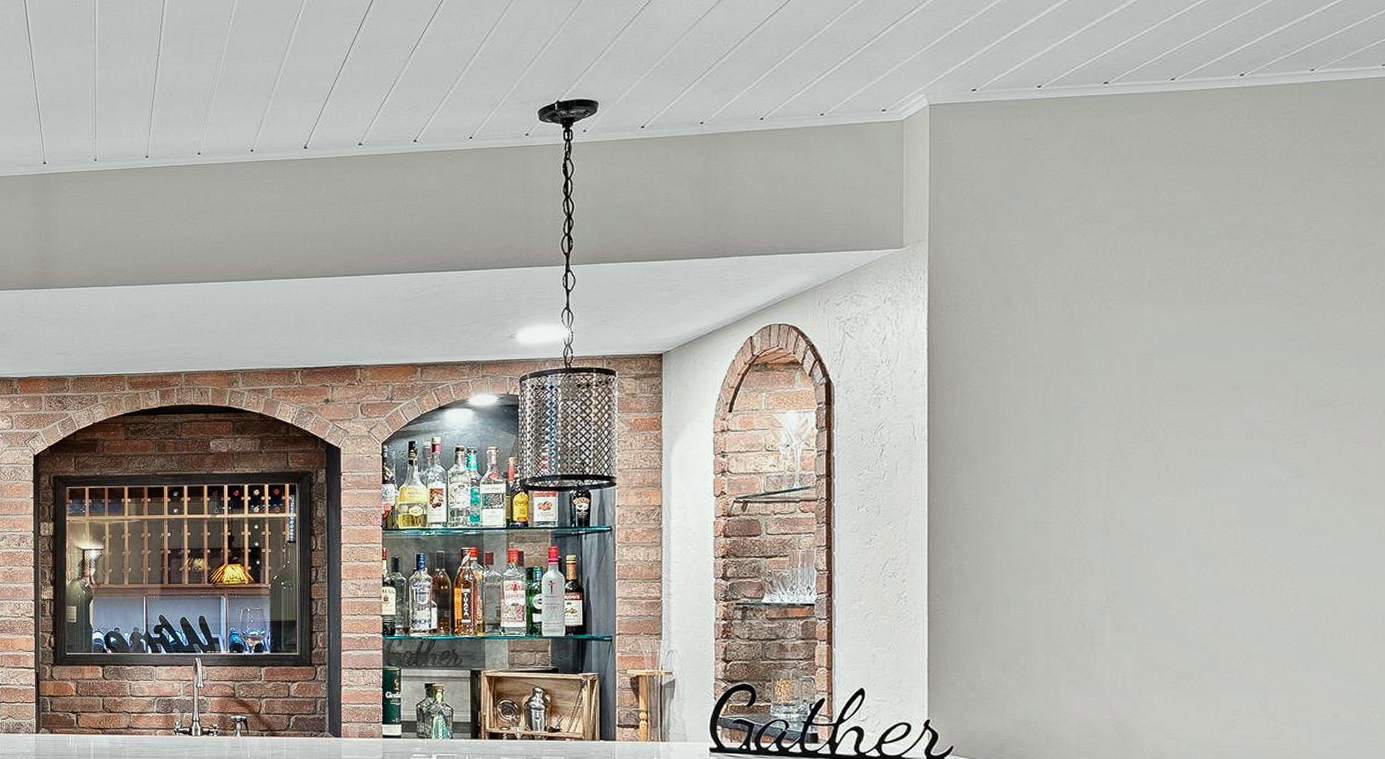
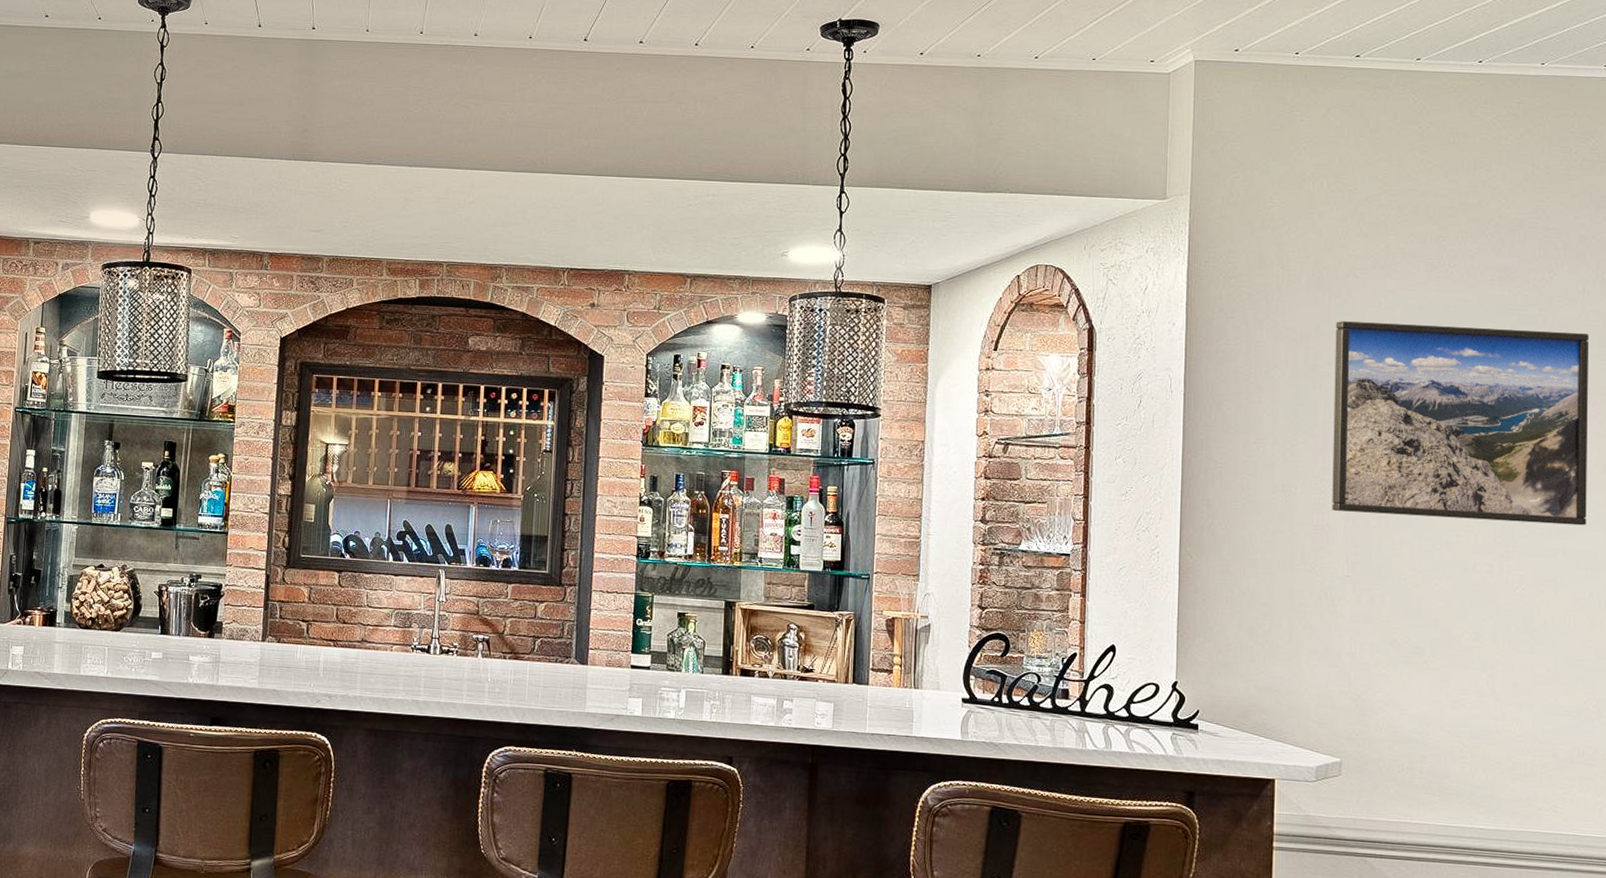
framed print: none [1088,345,1369,543] -> present [1332,321,1590,526]

